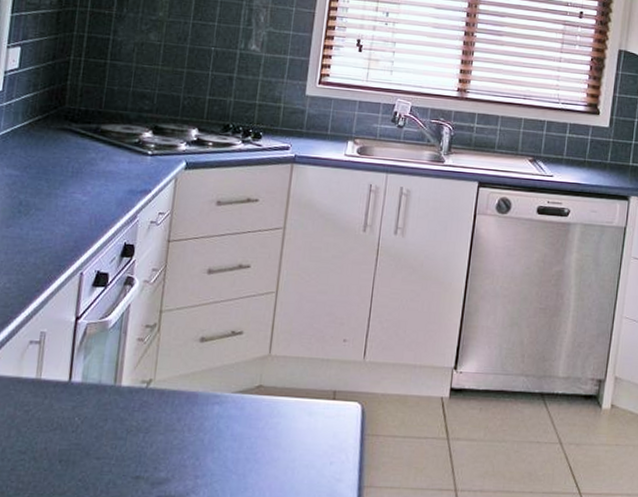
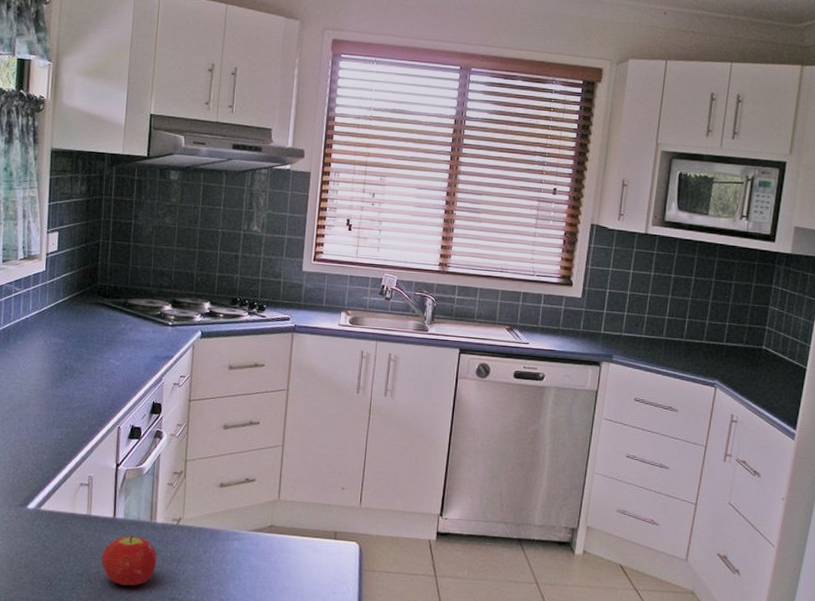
fruit: none [50,402,121,464] -> present [101,535,157,586]

